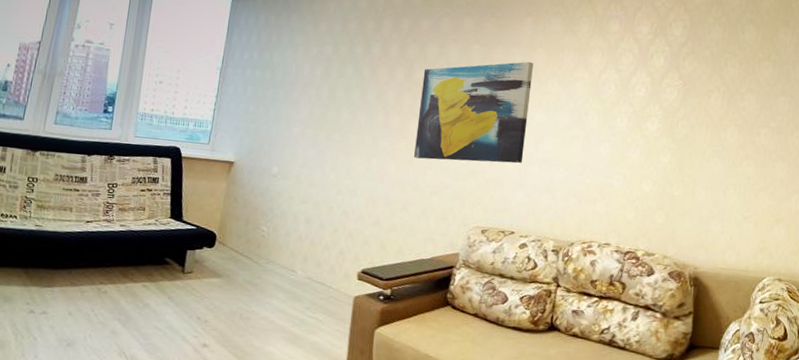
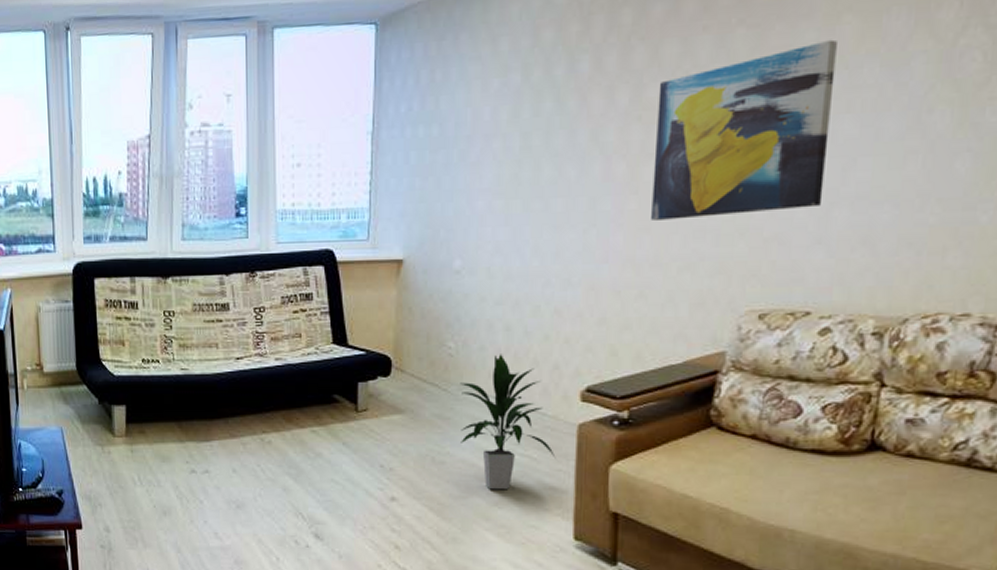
indoor plant: none [264,239,336,343] -> present [460,354,556,490]

